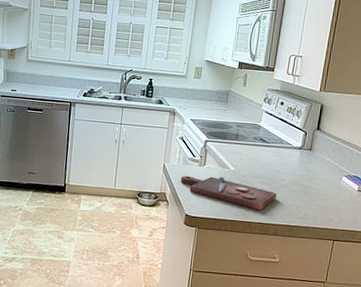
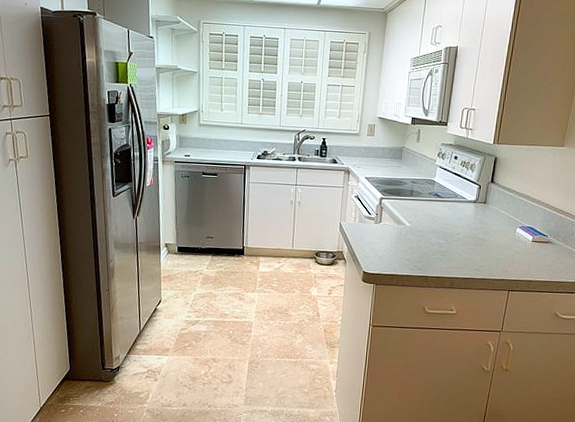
cutting board: present [180,175,277,211] -> none [357,233,452,265]

